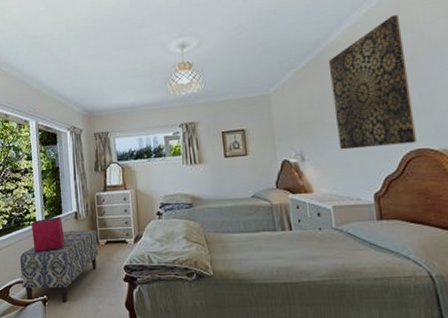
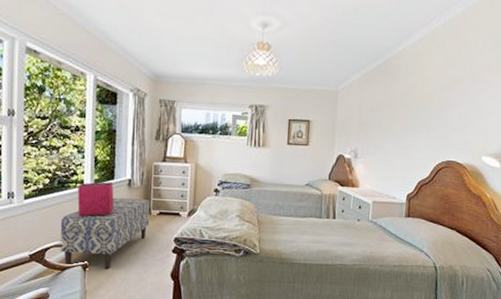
wall art: present [328,15,417,150] -> none [388,38,459,155]

